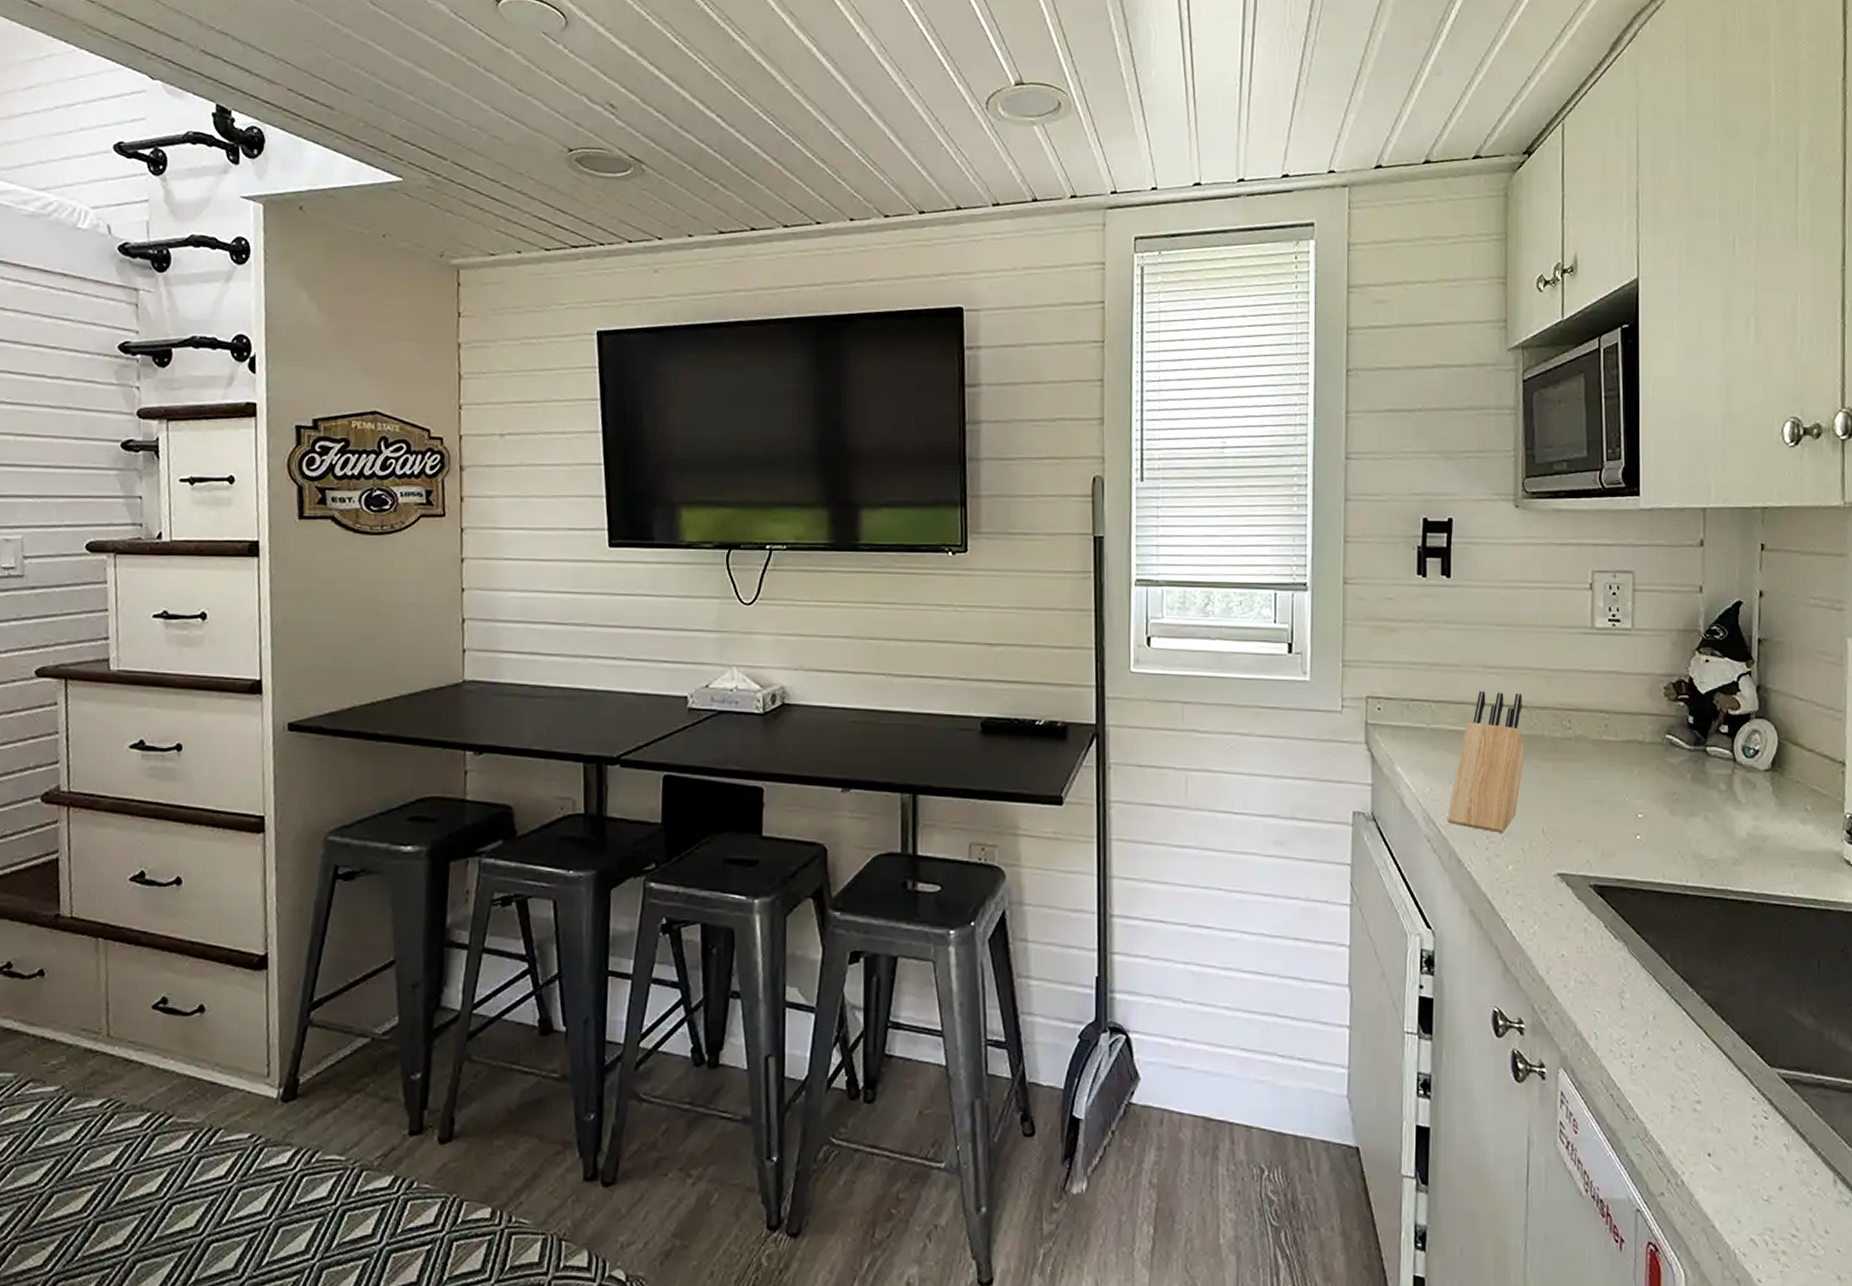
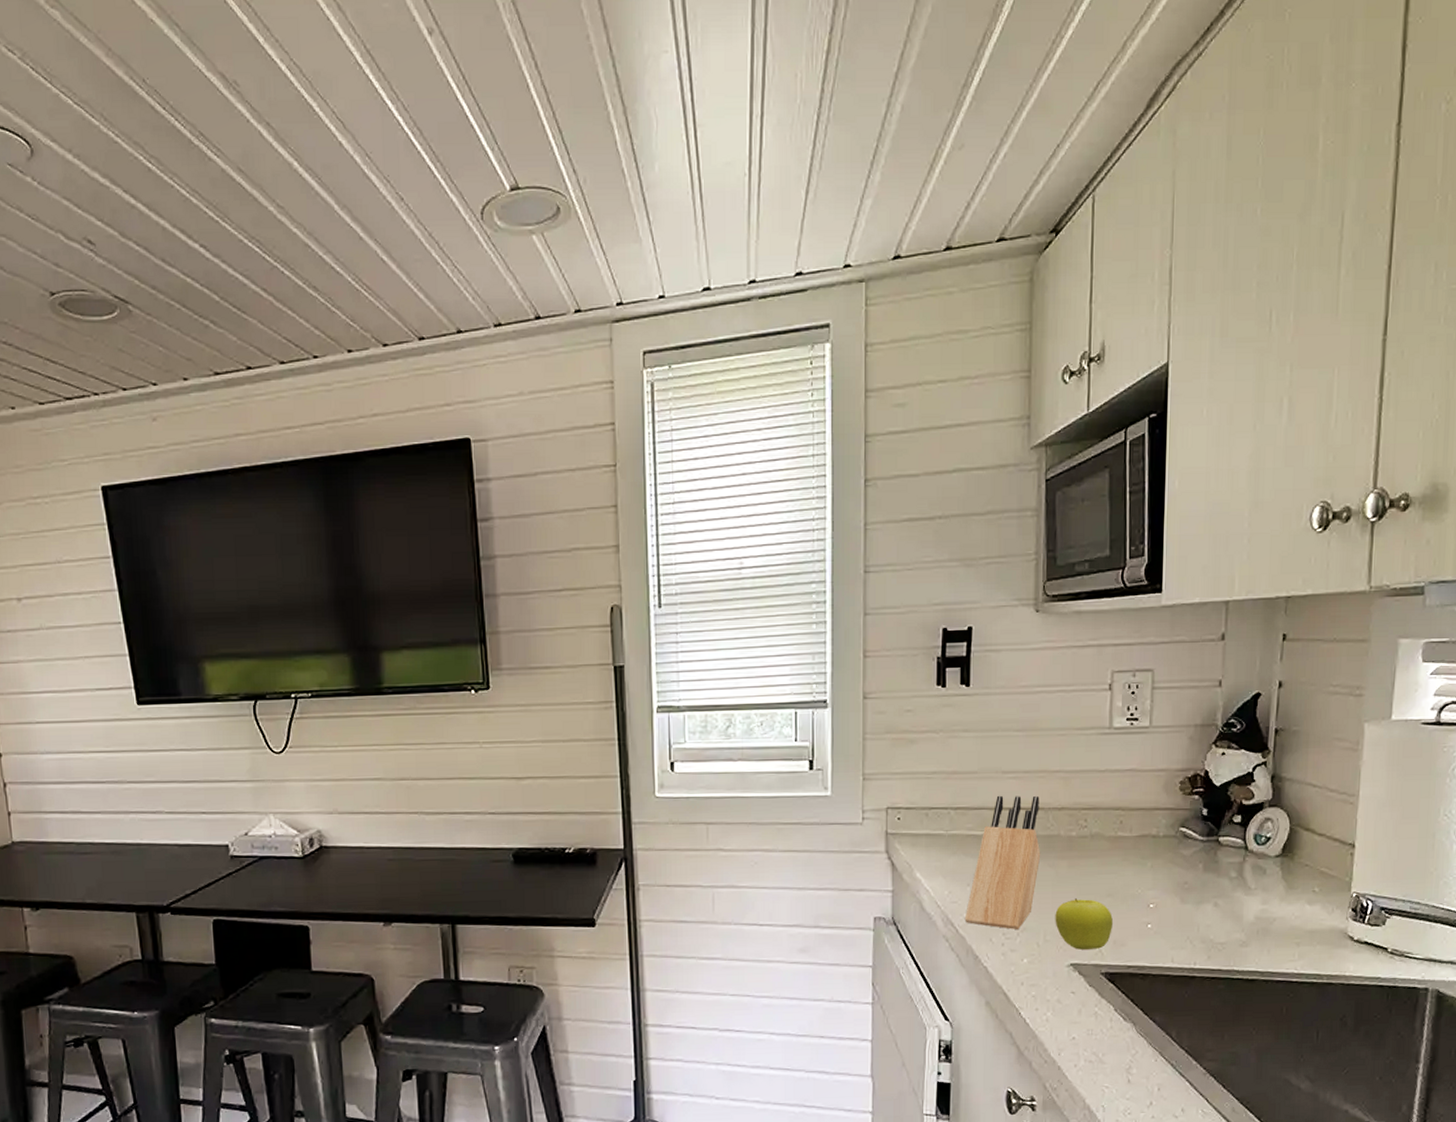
fruit: none [1540,803,1600,859] -> present [1055,898,1113,950]

